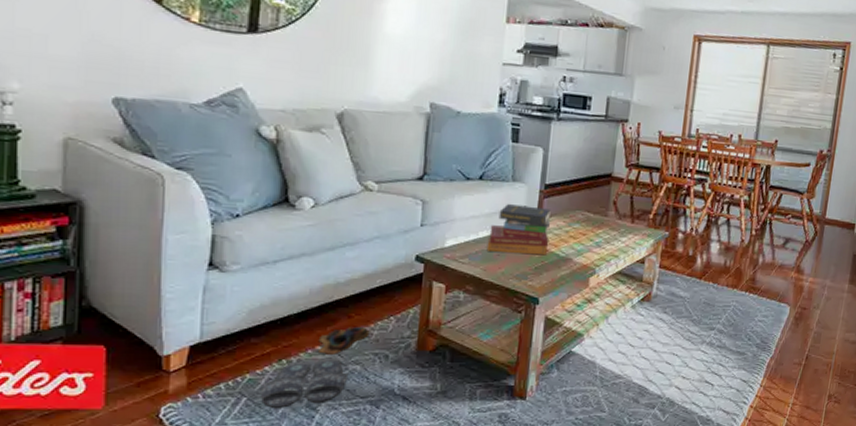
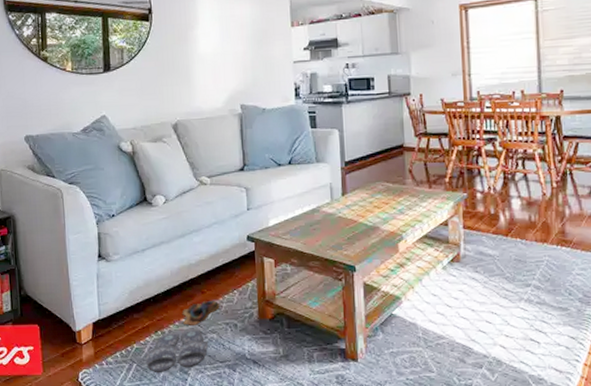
books: present [486,204,551,256] -> none [303,182,357,227]

